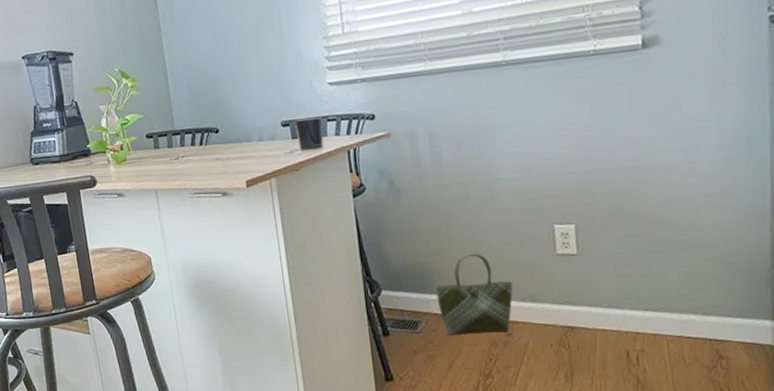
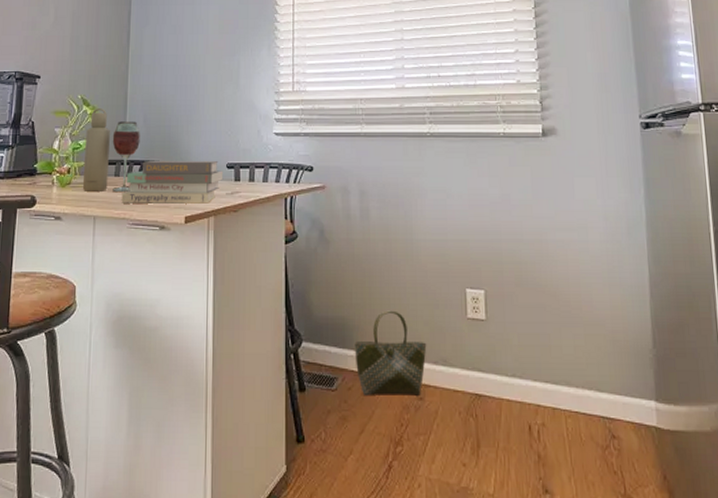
bottle: none [130,78,163,166] -> present [82,107,110,191]
wineglass: none [158,88,188,163] -> present [112,121,140,191]
books: none [178,119,280,174] -> present [121,160,224,204]
mug: present [294,116,324,153] -> none [239,163,265,196]

